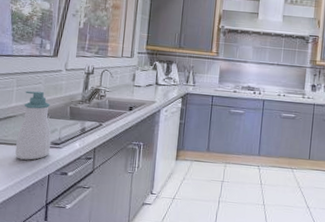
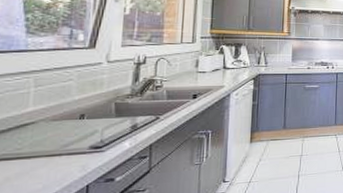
soap bottle: present [15,91,51,160] -> none [35,89,90,174]

